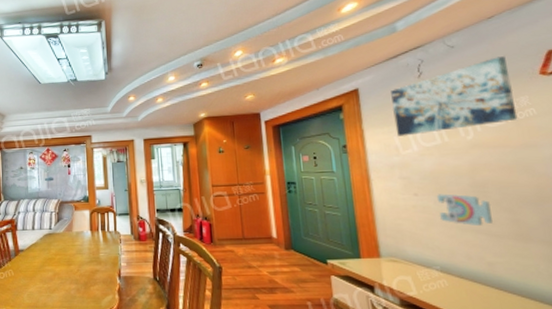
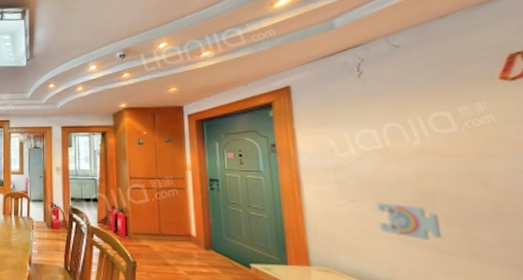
wall art: present [391,56,518,136] -> none [326,58,473,138]

